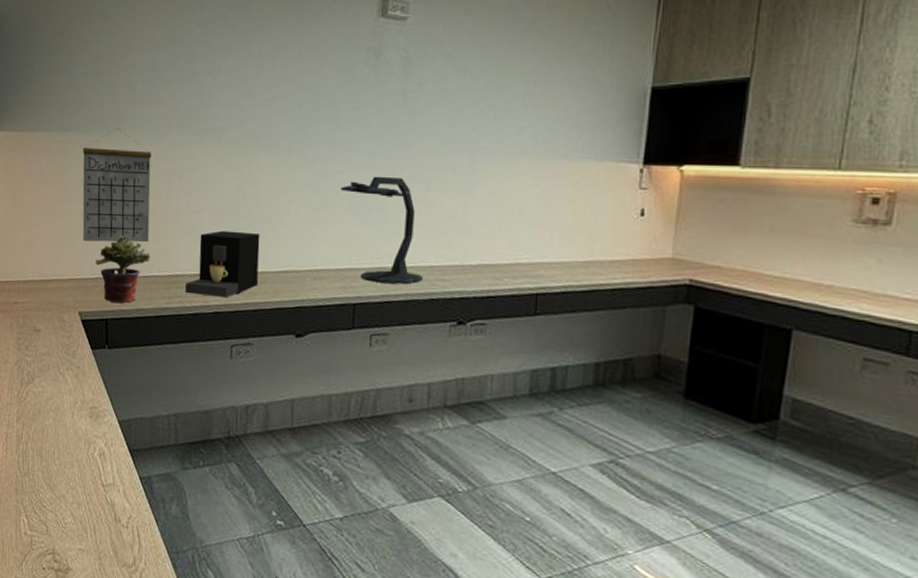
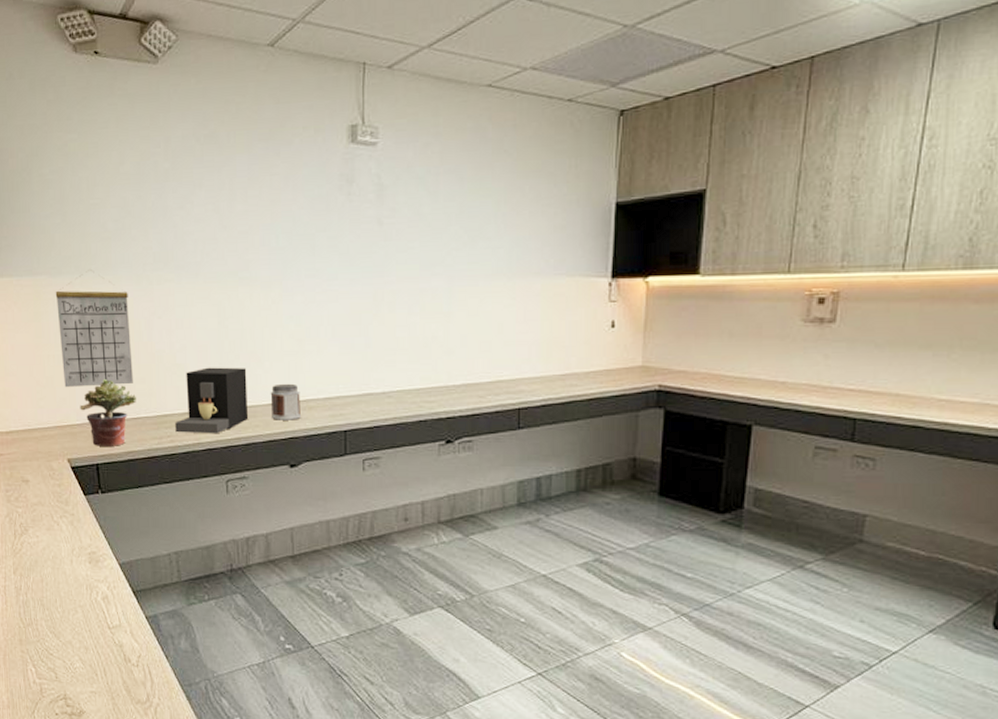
jar: none [281,251,312,290] -> present [270,383,301,420]
desk lamp: present [340,176,423,285] -> none [323,303,410,409]

